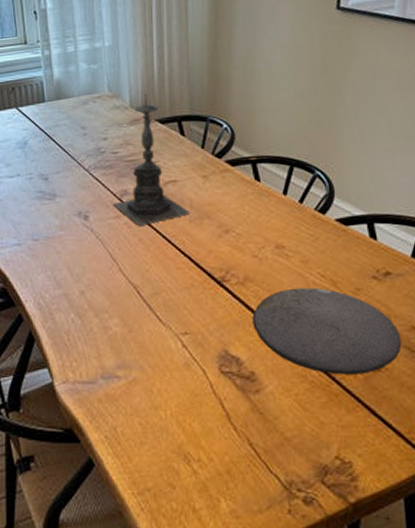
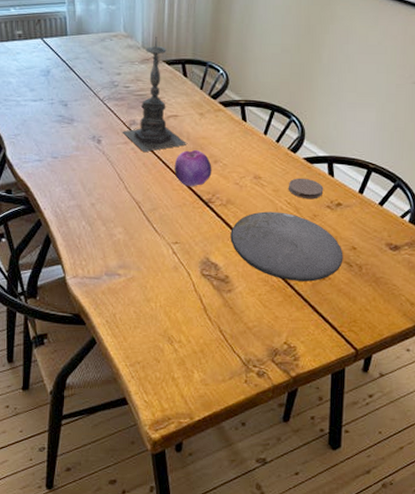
fruit: none [177,218,223,264] -> present [174,149,212,187]
coaster: none [319,243,366,270] -> present [288,178,324,200]

